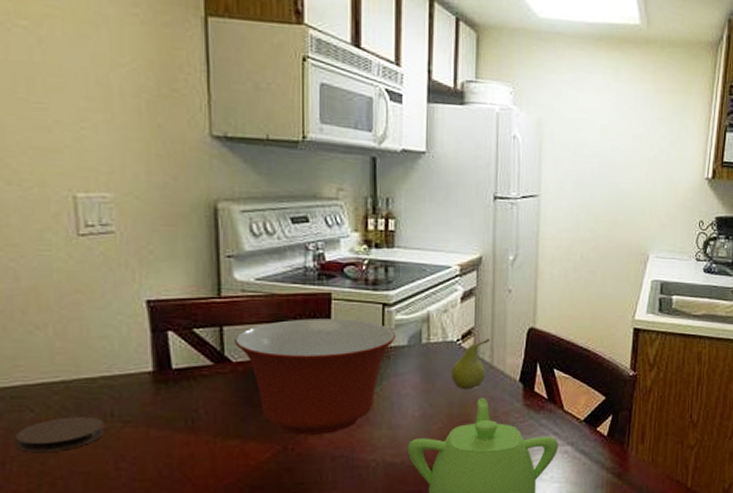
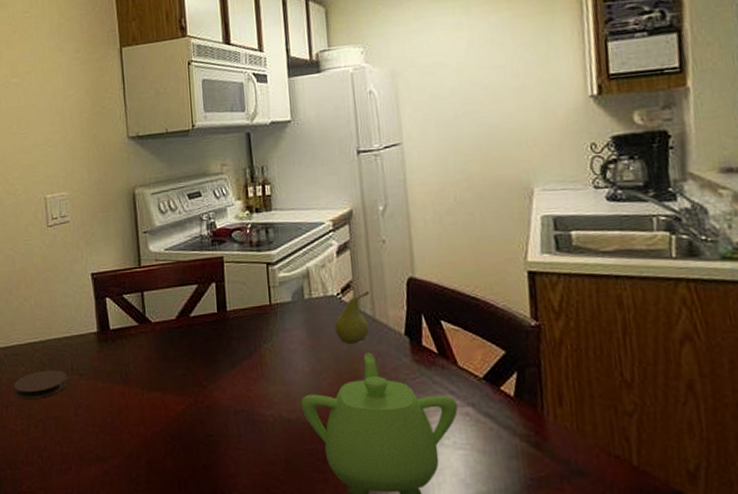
mixing bowl: present [235,318,396,435] -> none [152,279,281,389]

